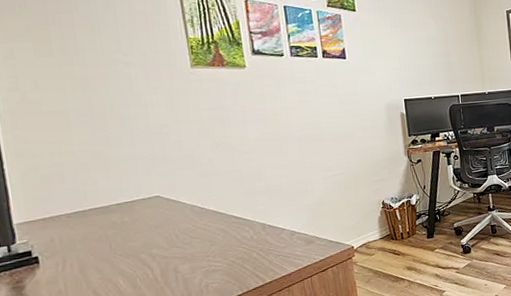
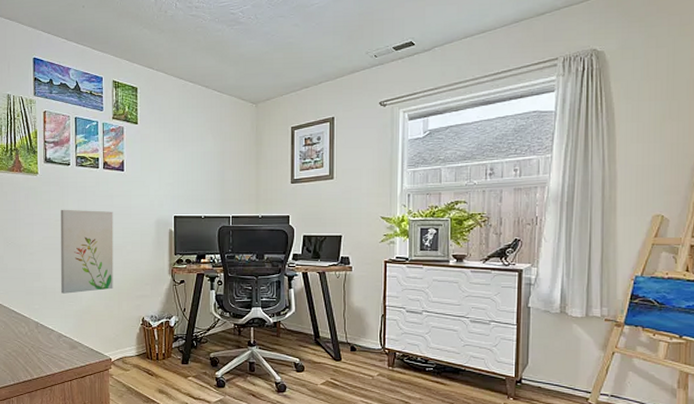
wall art: none [278,100,348,190] -> present [61,209,113,294]

